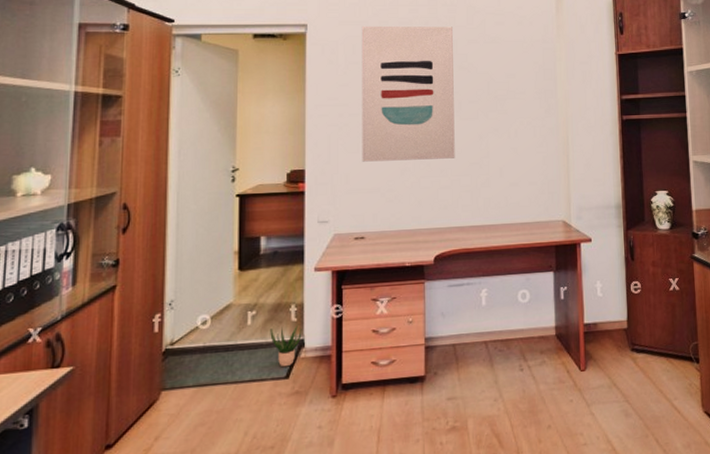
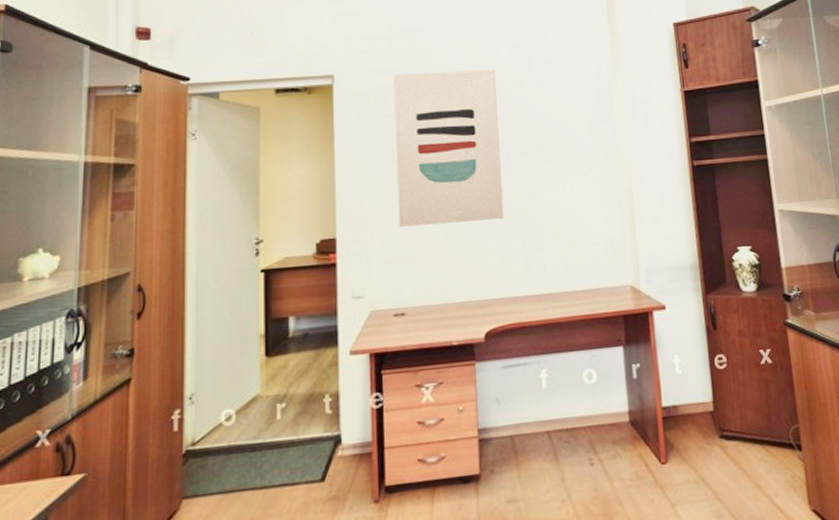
potted plant: present [270,324,302,368] -> none [302,417,338,469]

